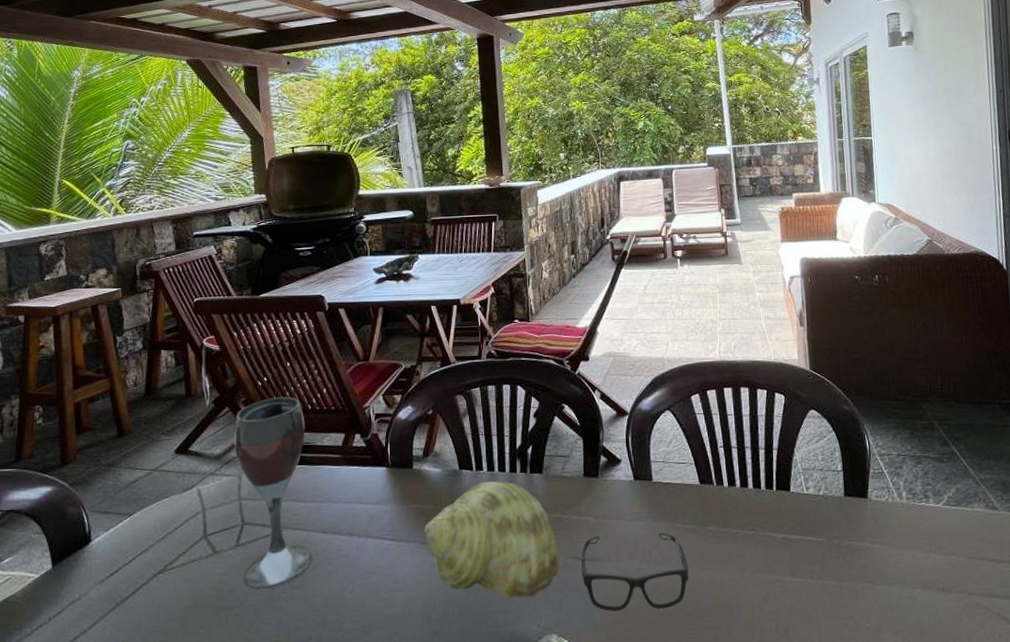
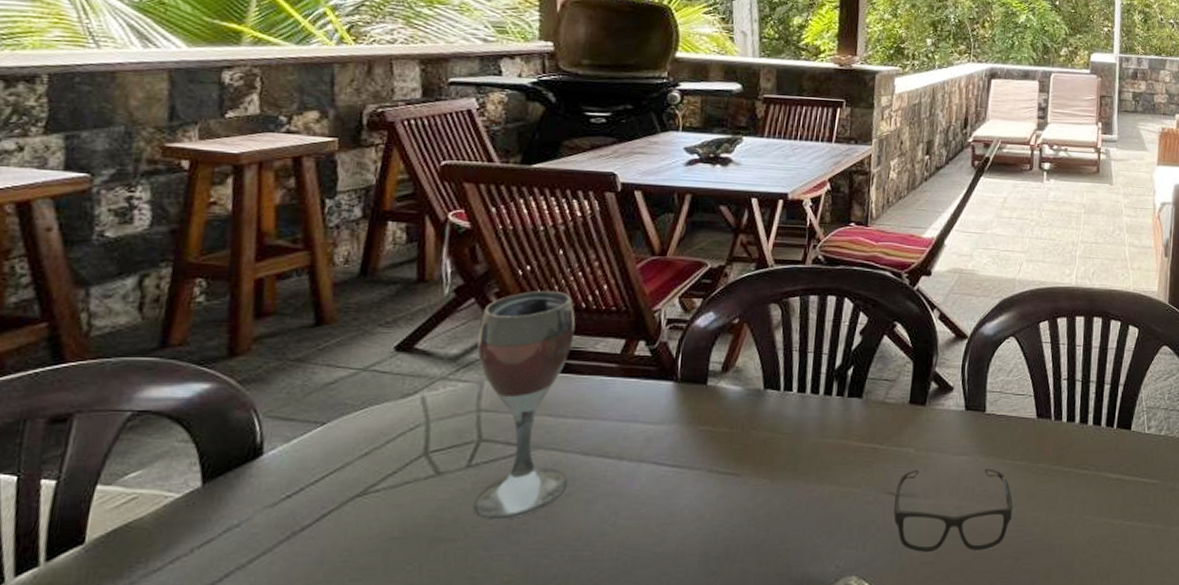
seashell: present [424,481,560,598] -> none [712,404,870,535]

